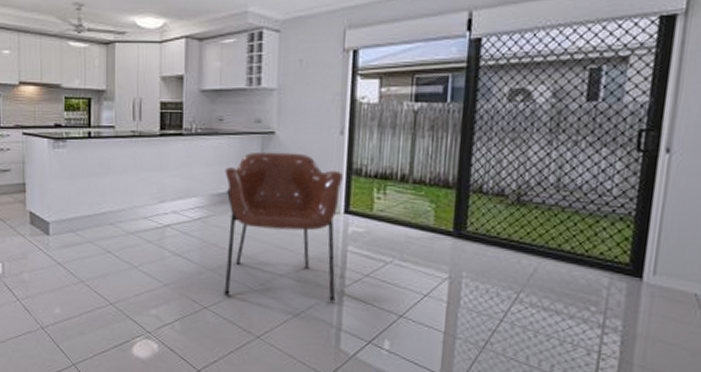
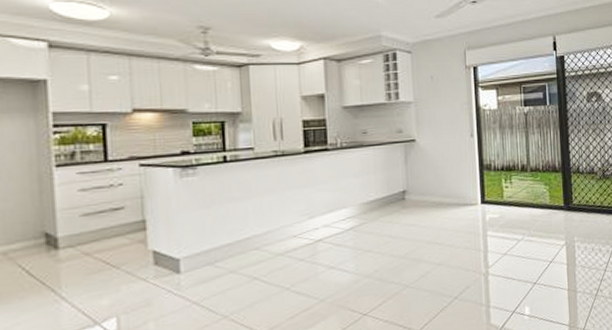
armchair: present [224,151,343,302] -> none [372,156,482,298]

